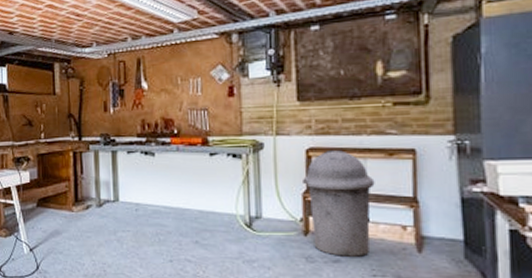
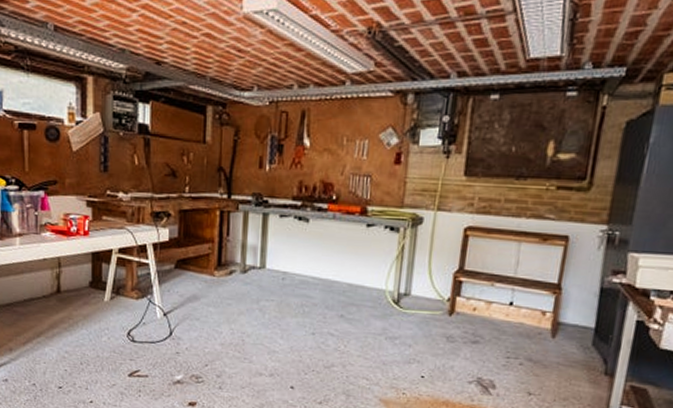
trash can: present [303,149,375,257] -> none [456,230,525,339]

